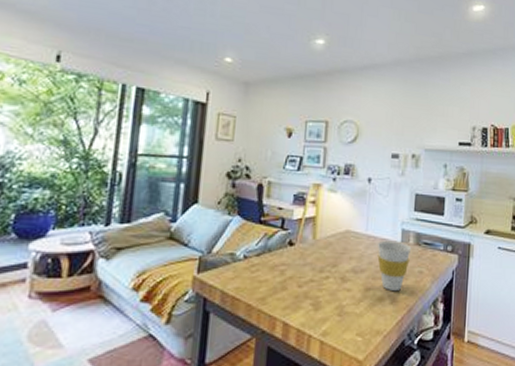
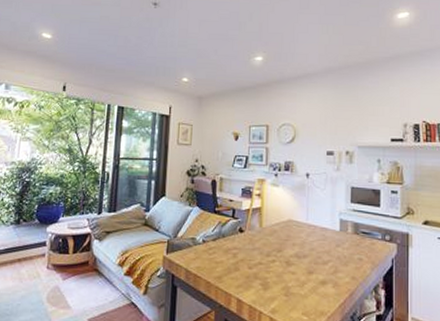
cup: present [377,240,412,292] -> none [317,229,350,277]

